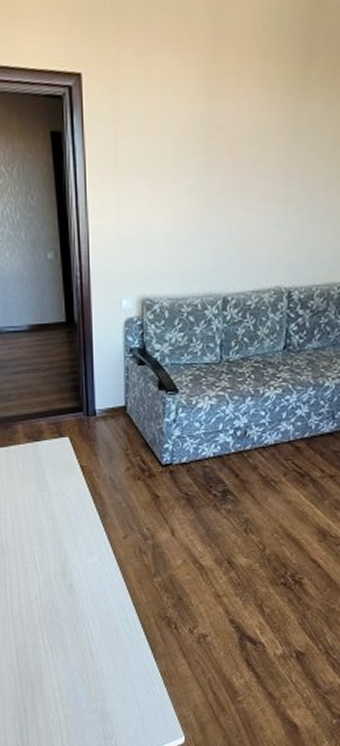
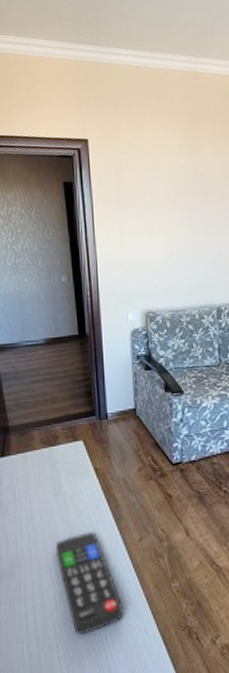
remote control: none [39,528,106,619] -> present [55,533,124,634]

